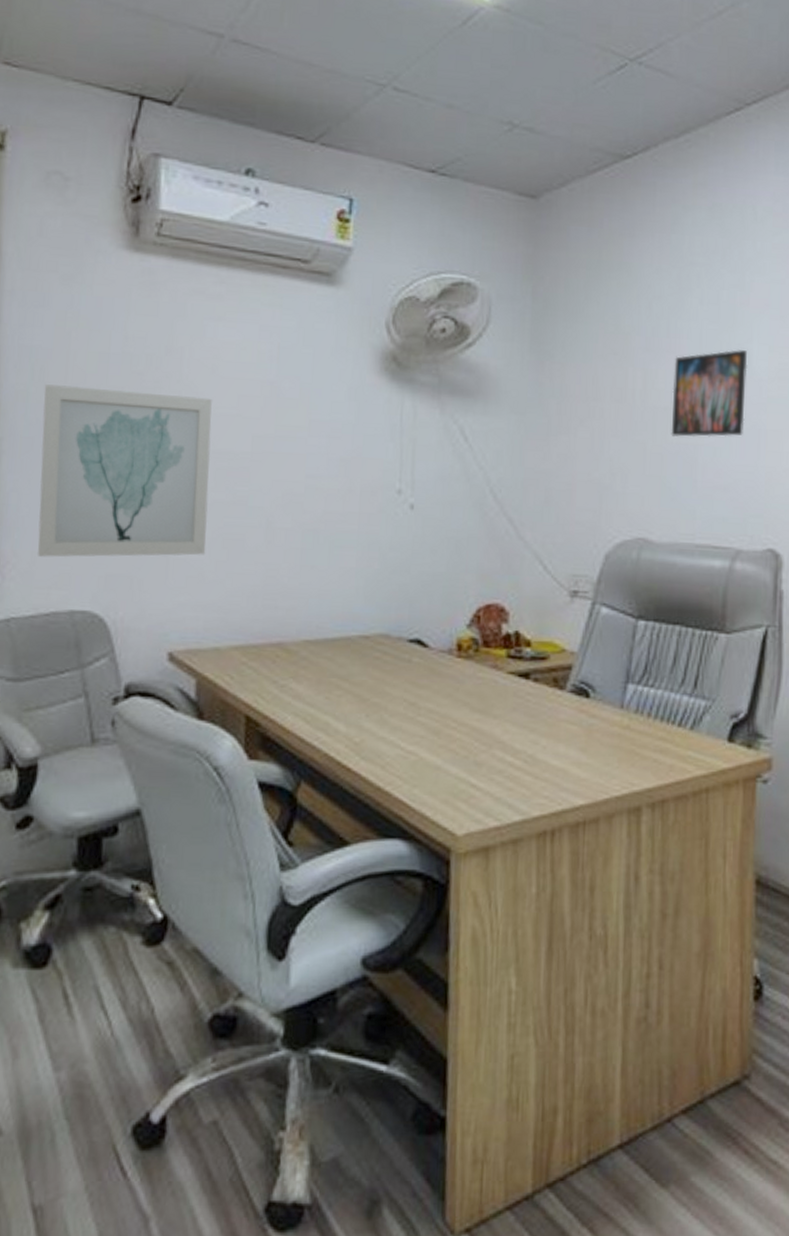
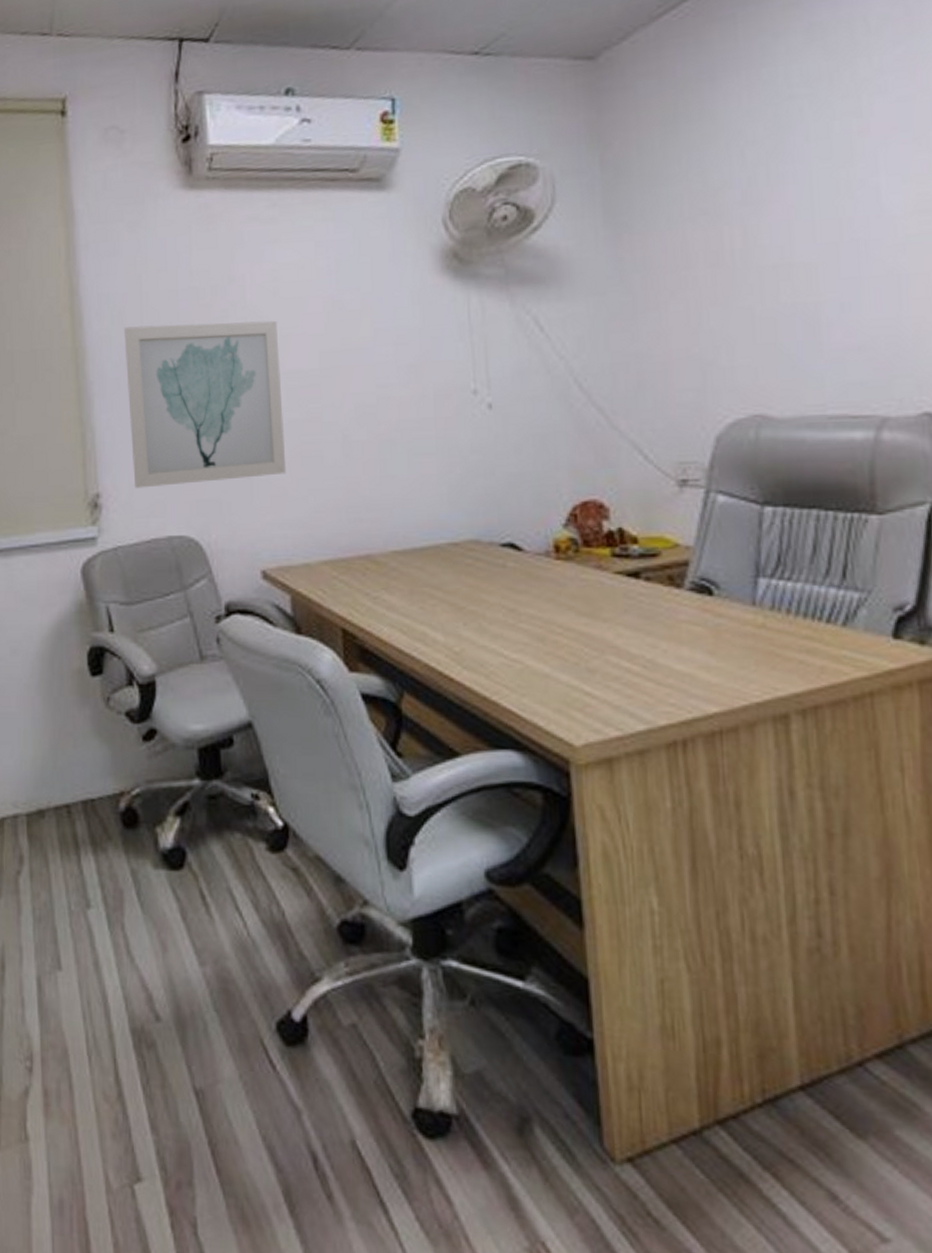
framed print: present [671,350,748,437] -> none [780,186,878,296]

